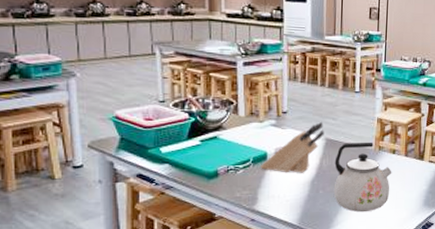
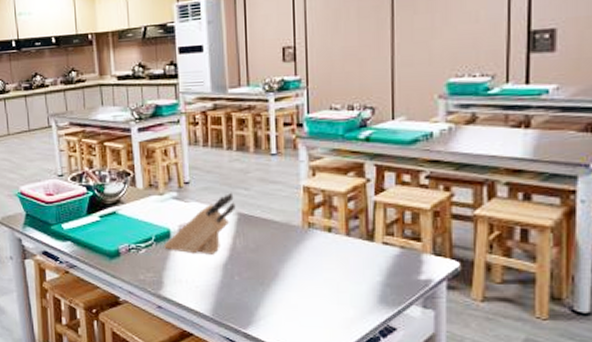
kettle: present [333,142,392,213] -> none [251,216,329,307]

